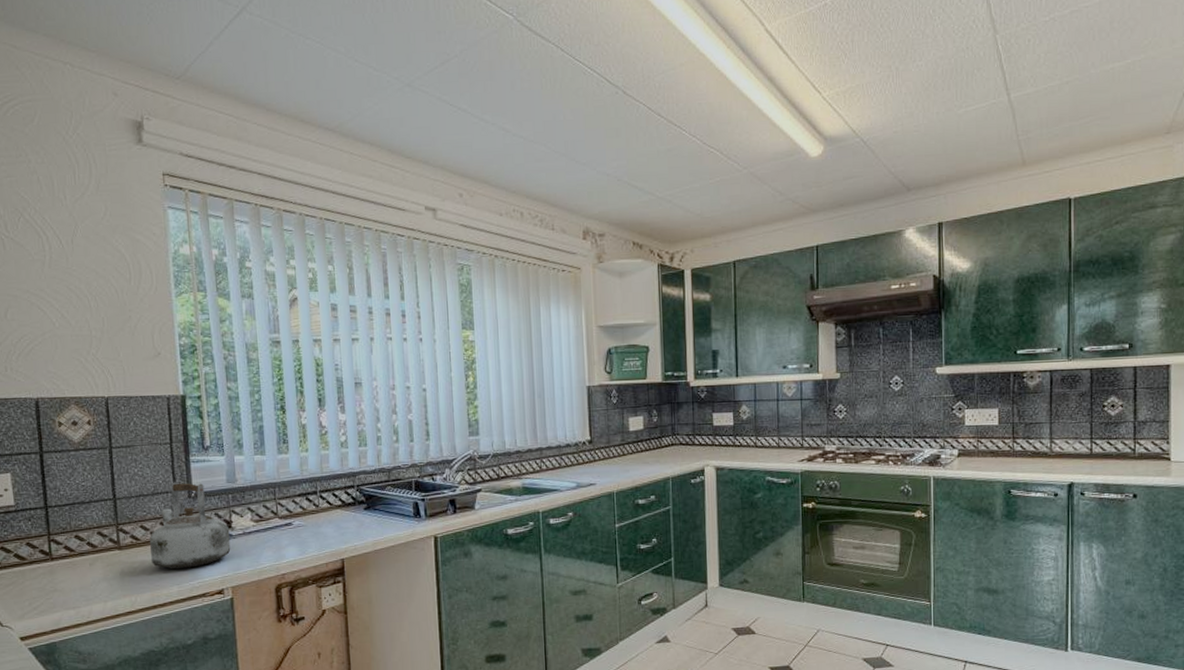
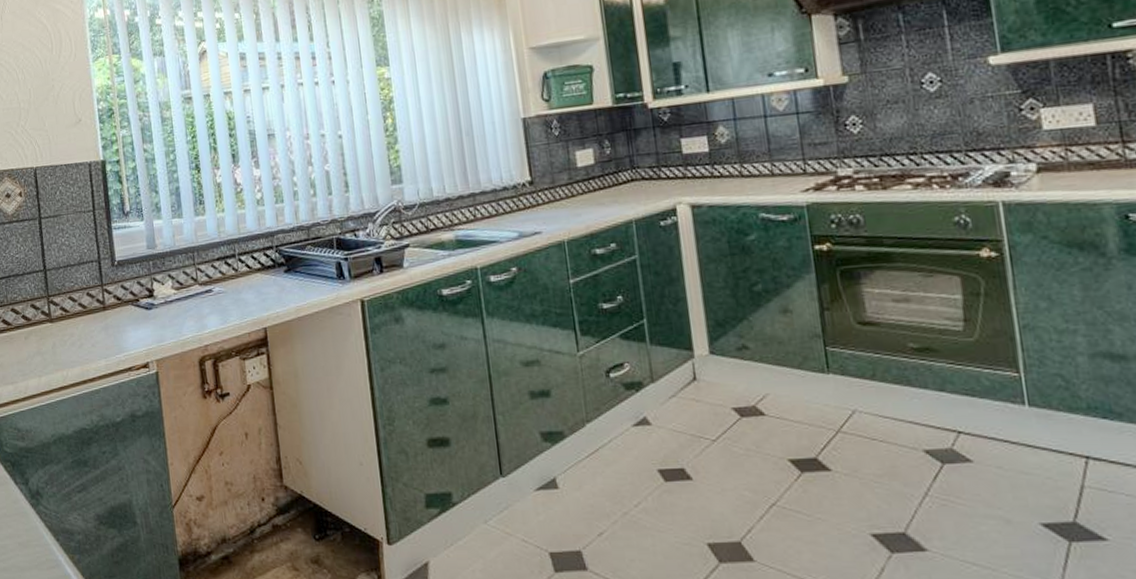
kettle: present [150,482,231,569] -> none [78,250,154,342]

